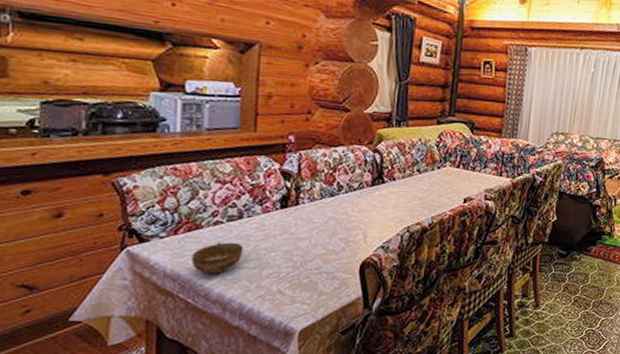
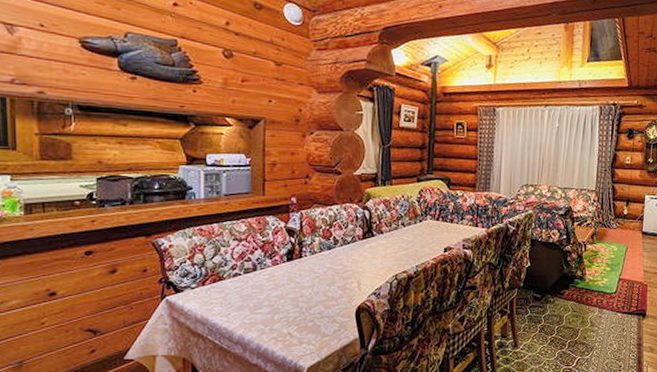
cup: present [191,242,243,275] -> none [217,291,258,320]

